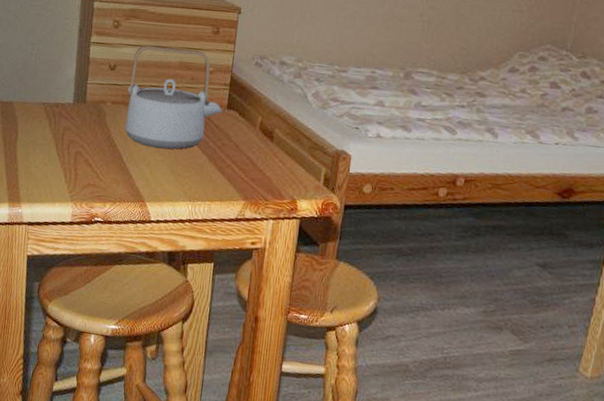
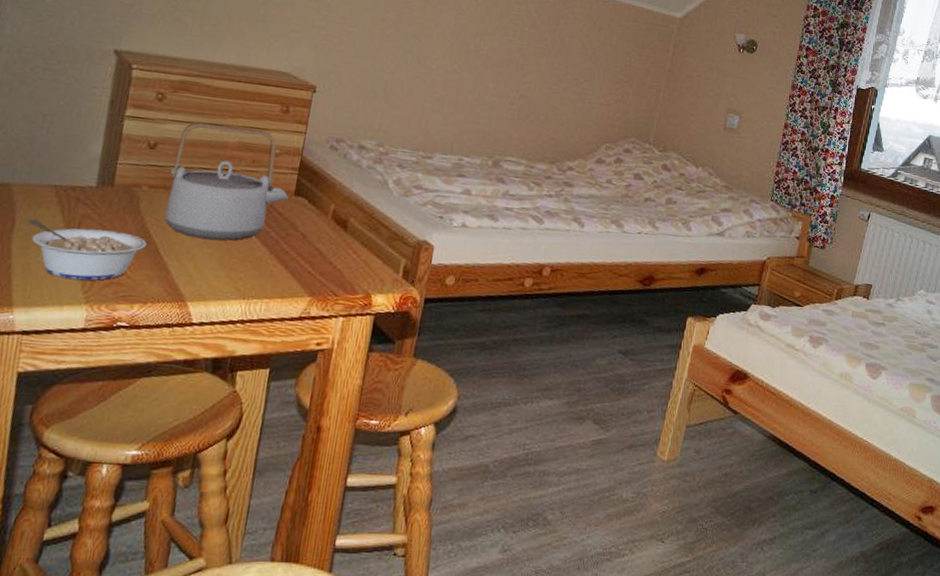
legume: none [27,131,113,183] -> present [29,219,147,281]

